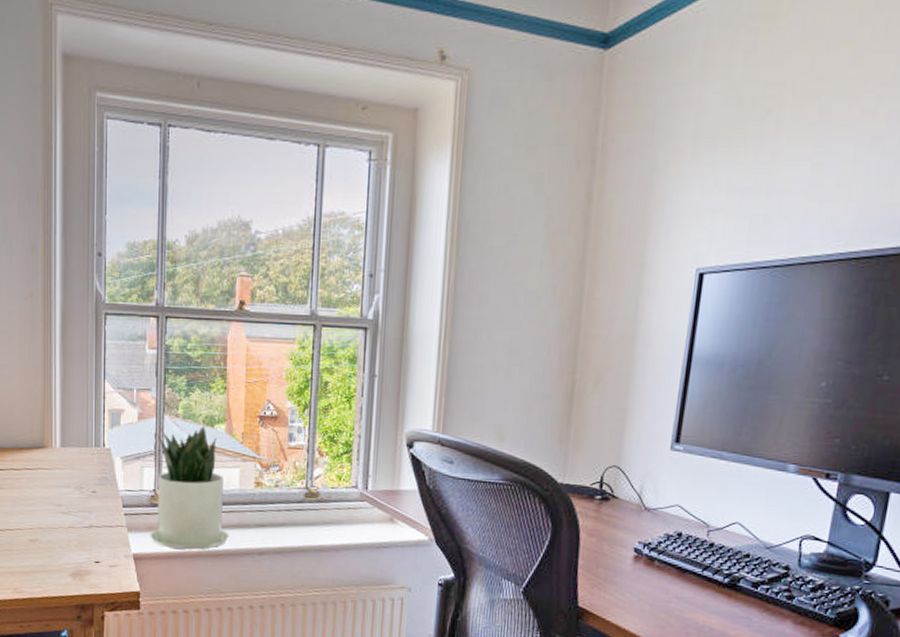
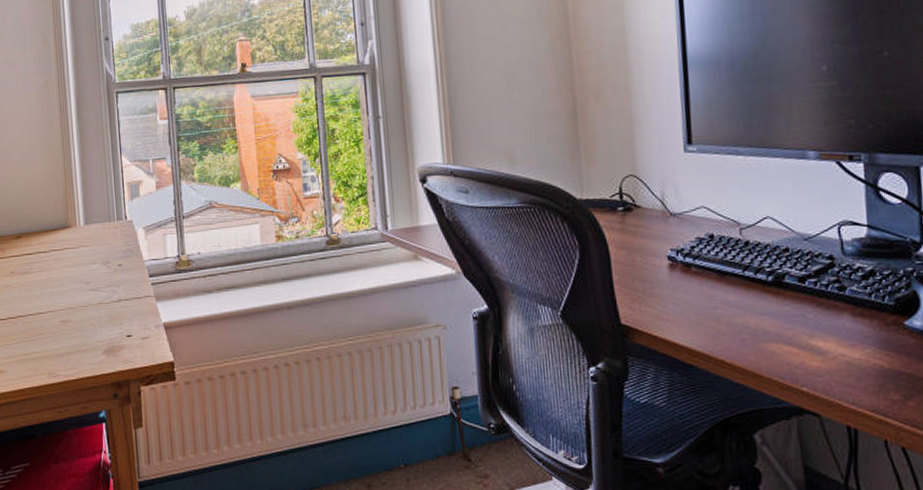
planter: present [150,426,229,551] -> none [175,187,257,314]

